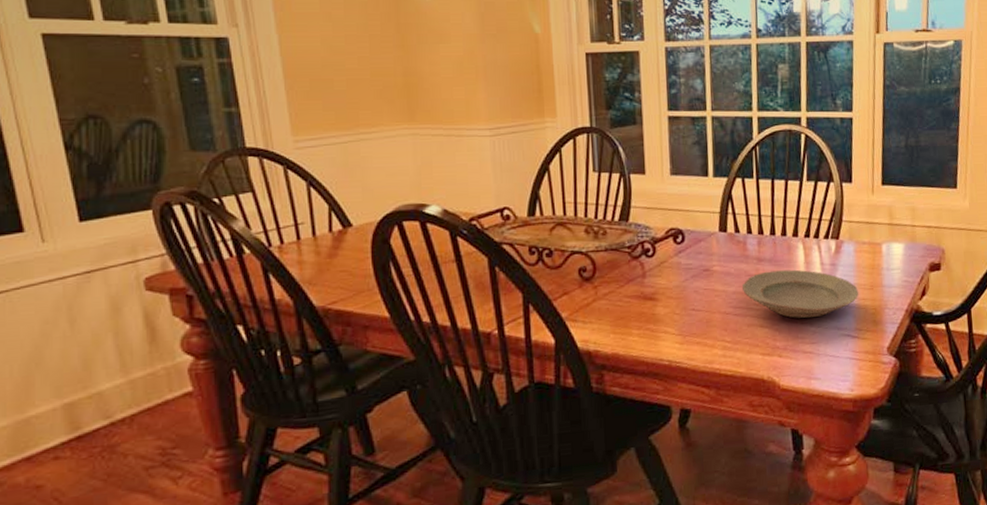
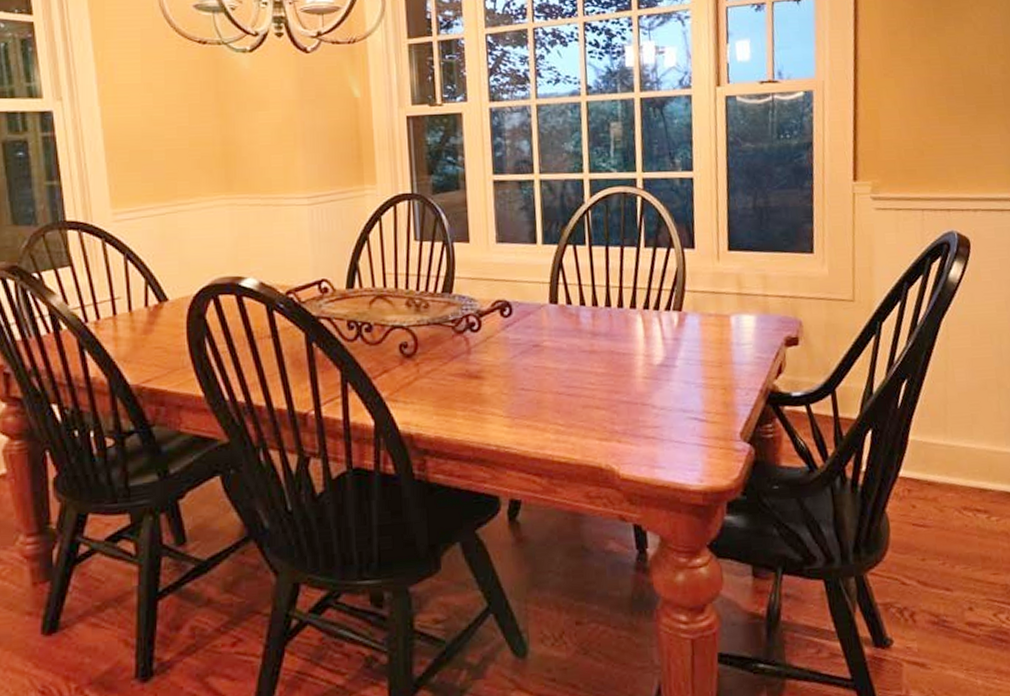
plate: present [741,269,858,319] -> none [575,345,705,400]

